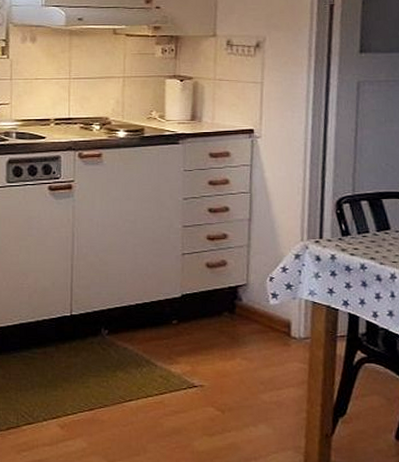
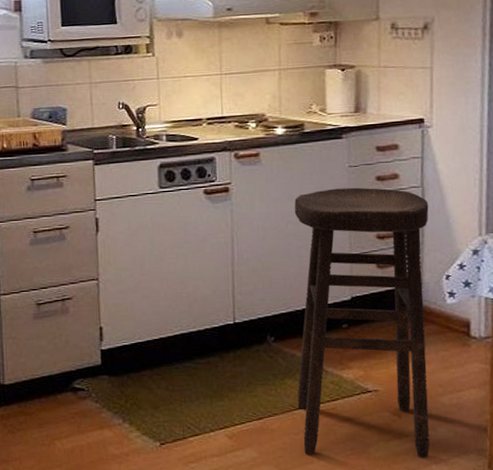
stool: none [127,190,256,453] -> present [294,187,430,457]

